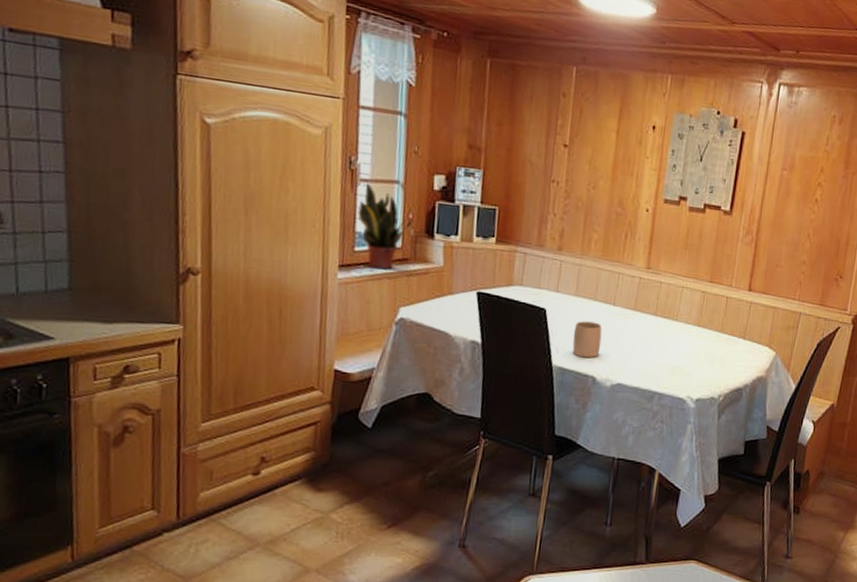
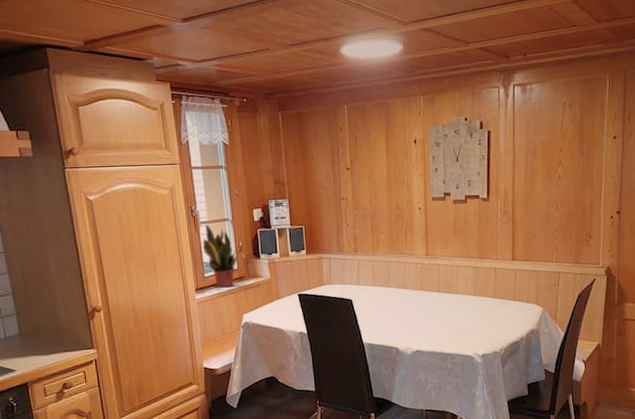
mug: present [572,321,602,358] -> none [376,304,399,334]

